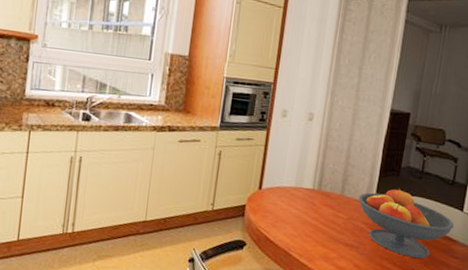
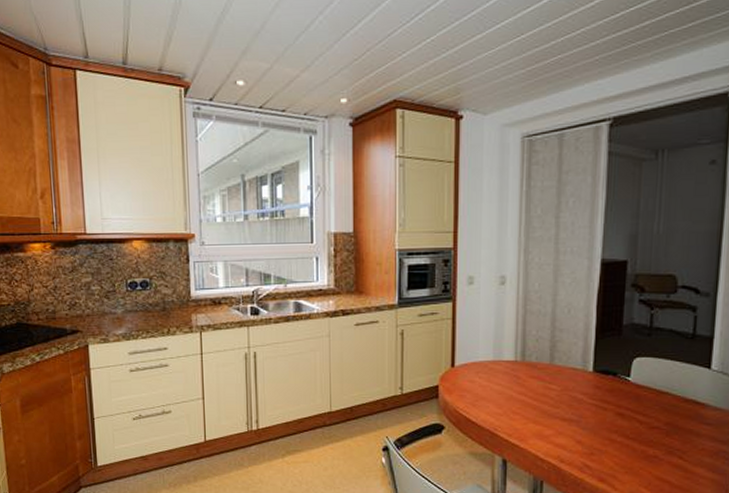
fruit bowl: present [358,188,454,259] -> none [572,349,700,429]

